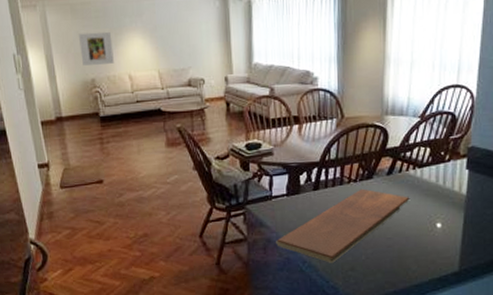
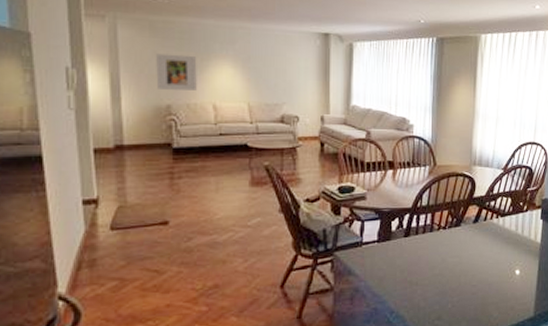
chopping board: present [275,188,410,263] -> none [363,236,493,313]

